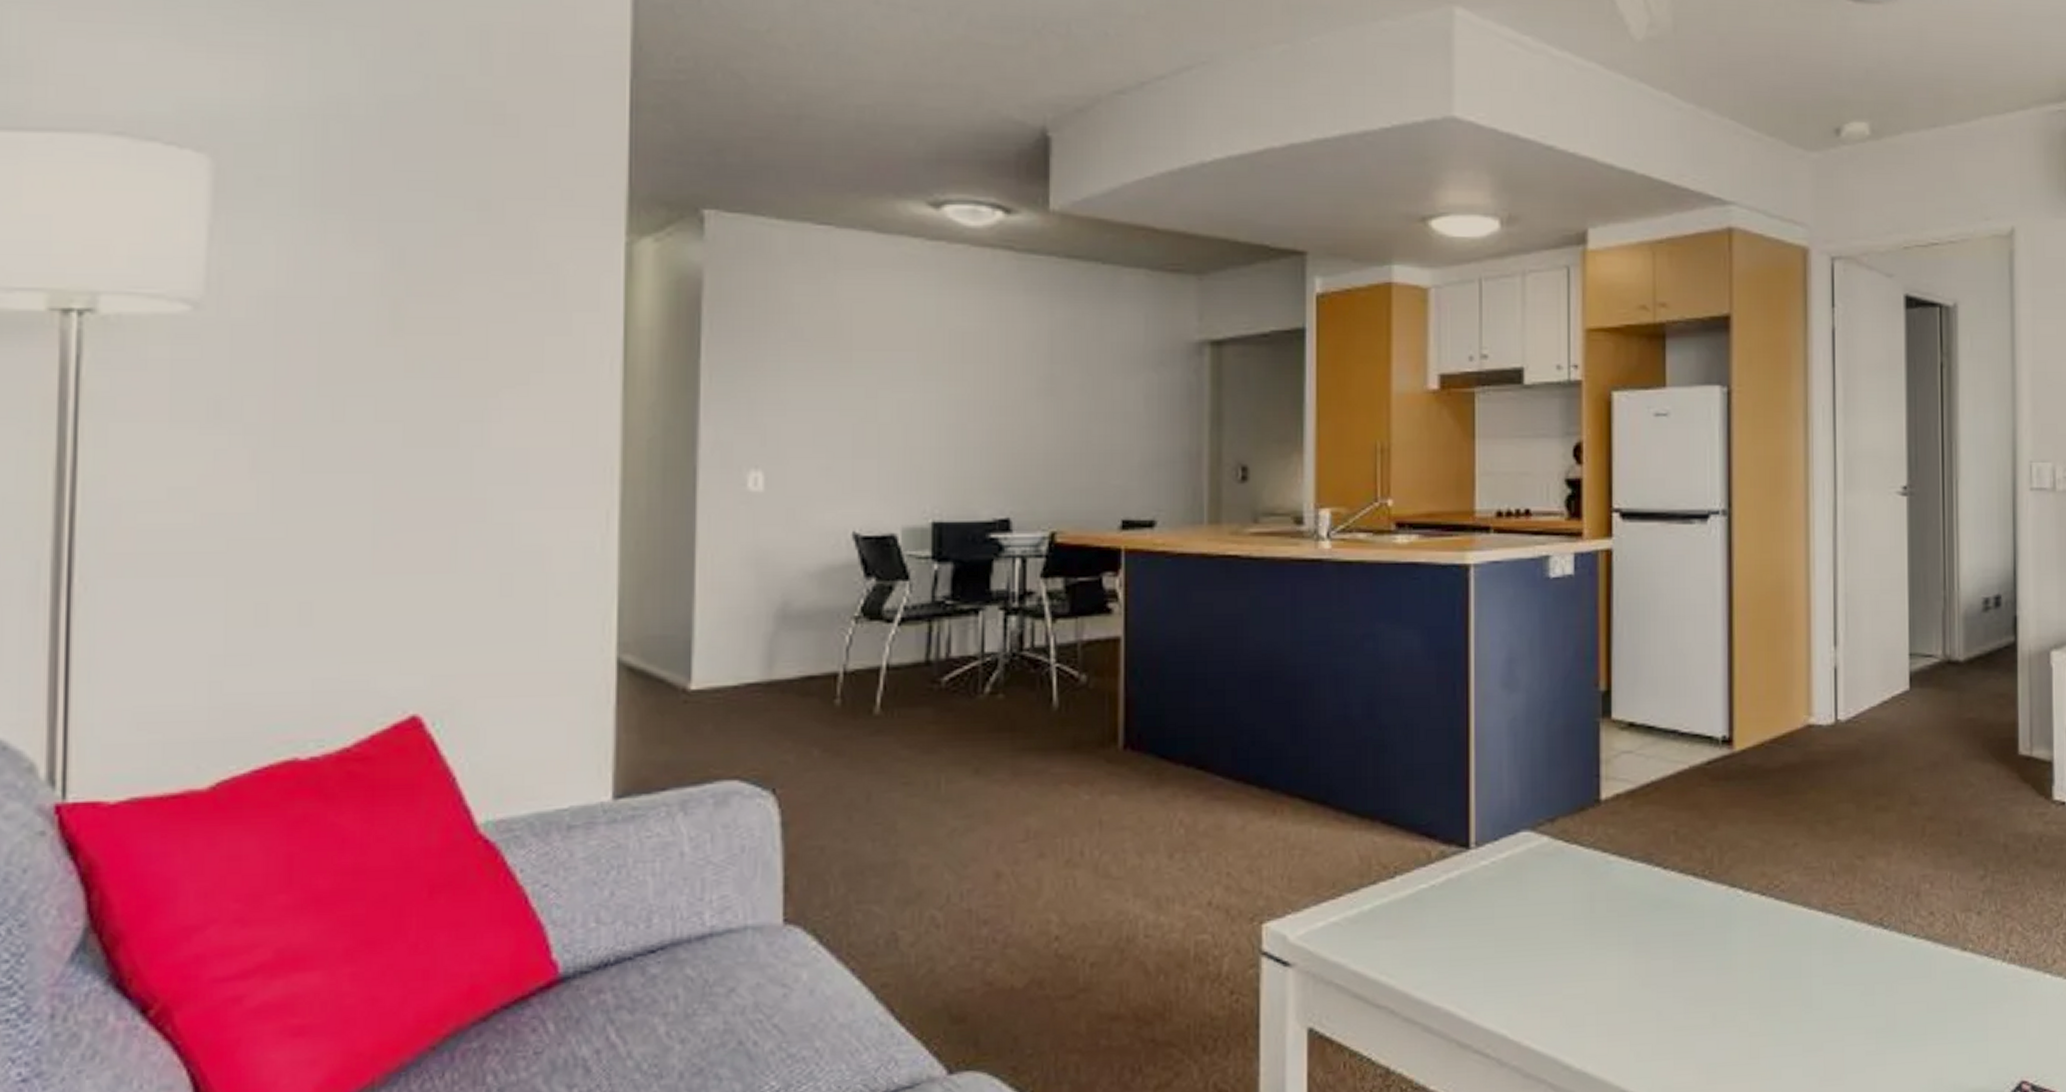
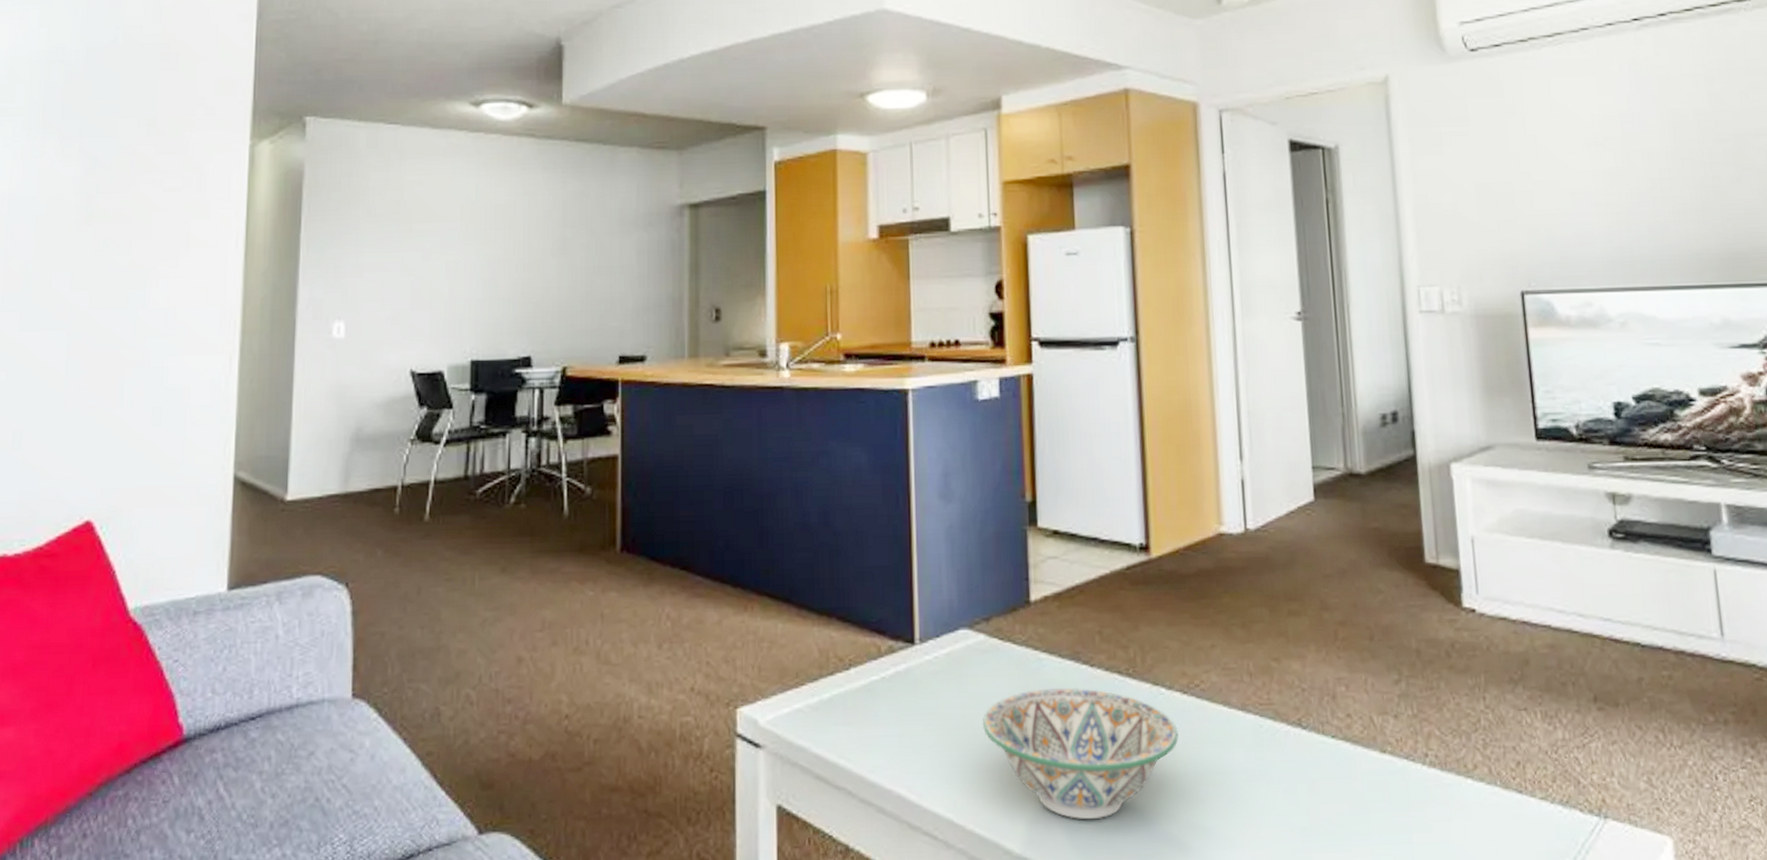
decorative bowl: none [1544,891,1755,1030] -> present [983,687,1179,819]

